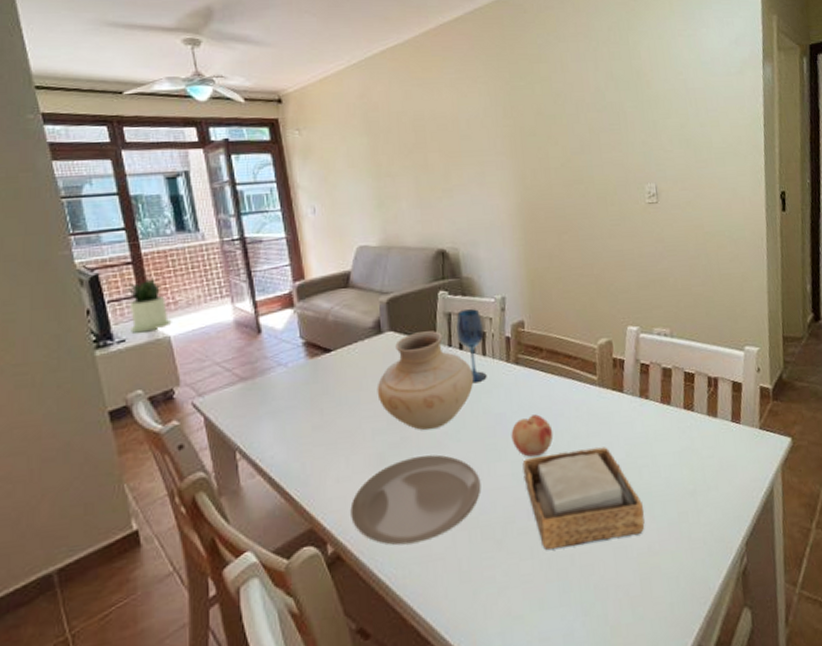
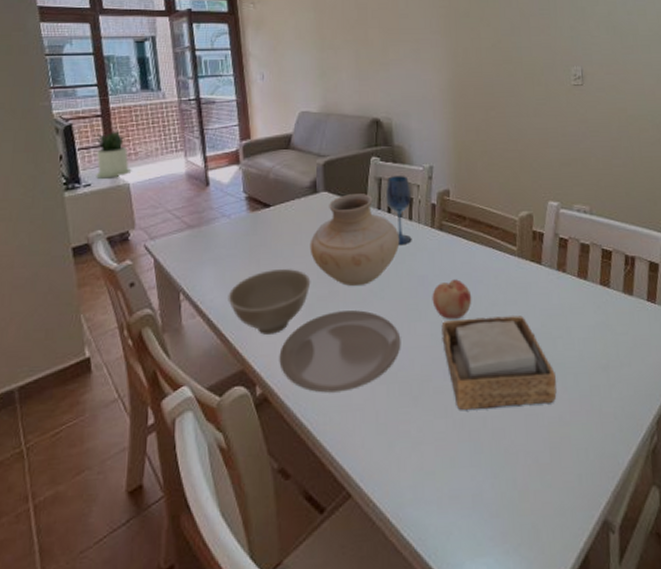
bowl: none [290,416,381,489] -> present [228,269,311,335]

